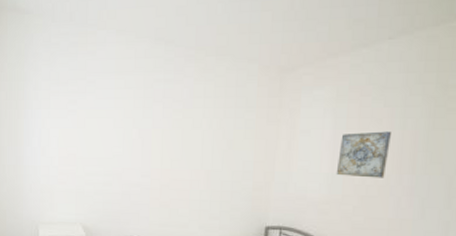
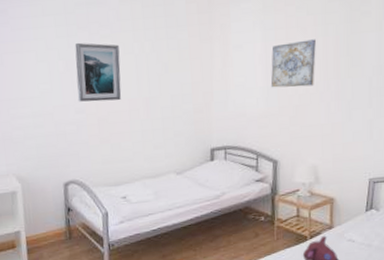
wall art: none [145,114,189,169] -> present [74,42,122,102]

